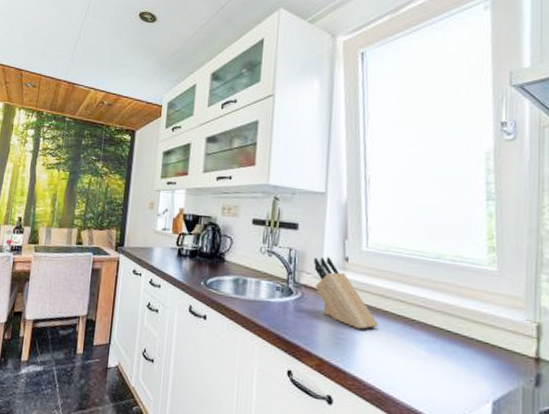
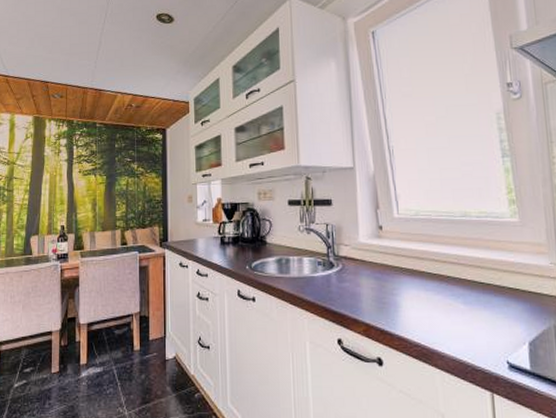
knife block: present [314,256,379,330] -> none [350,227,417,292]

